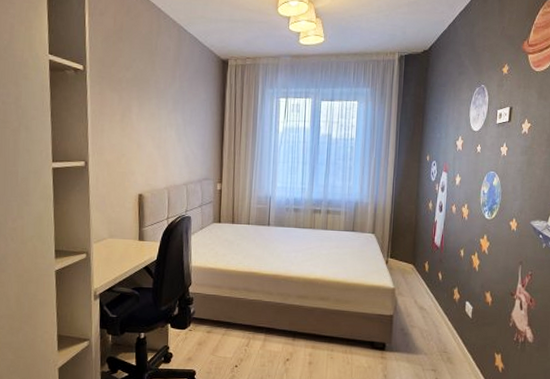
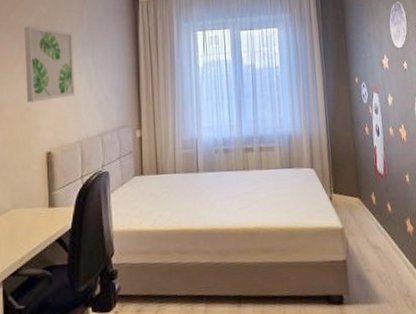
wall art: none [122,80,166,150] -> present [24,26,76,102]

